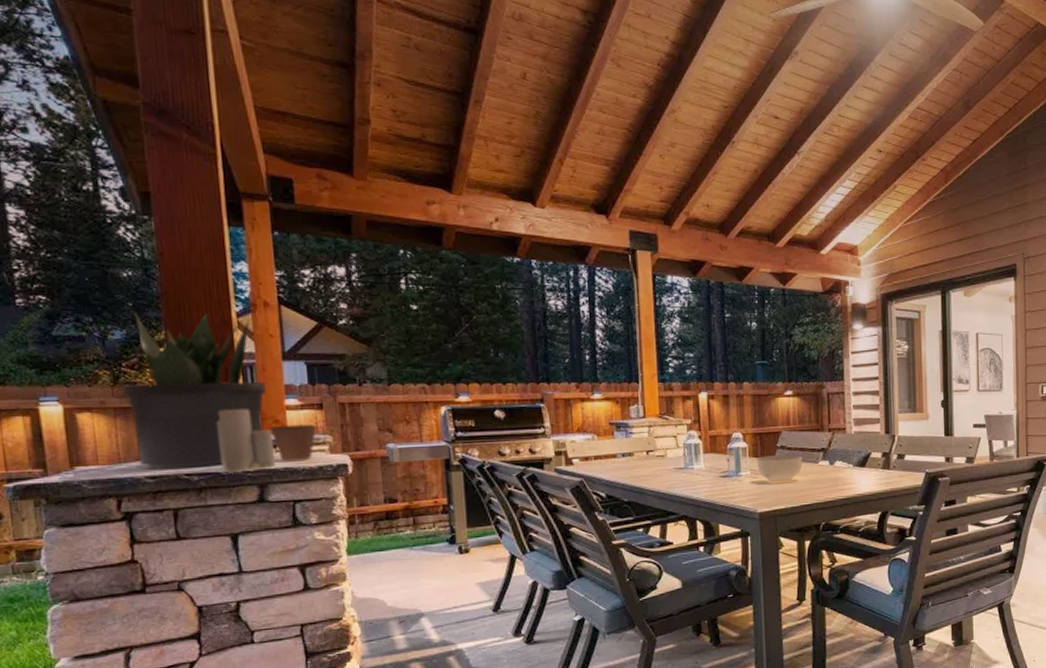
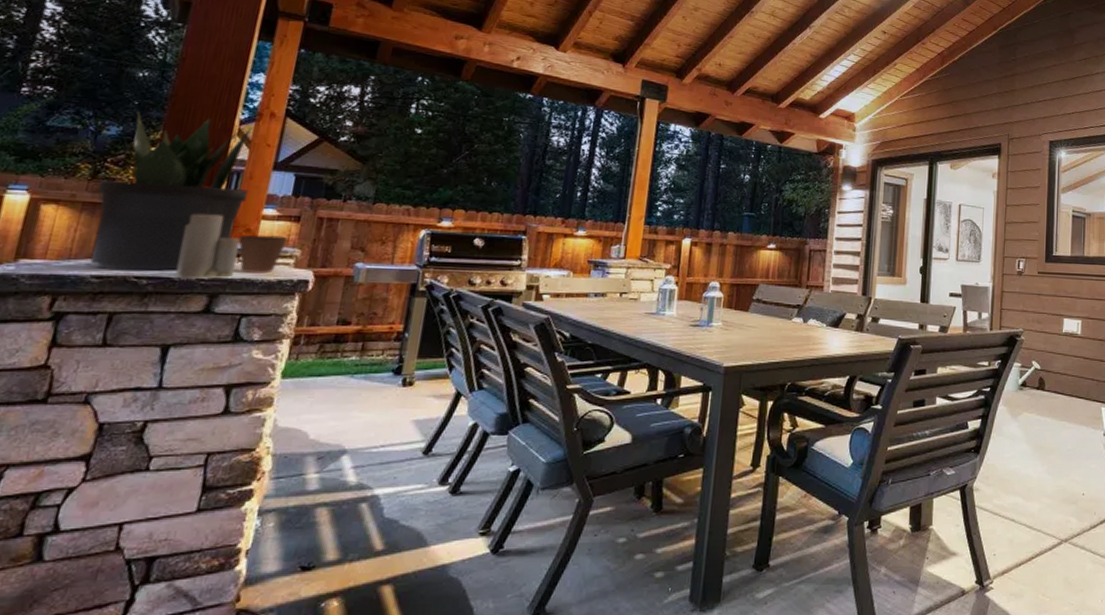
bowl: present [757,454,803,483] -> none [729,308,778,337]

